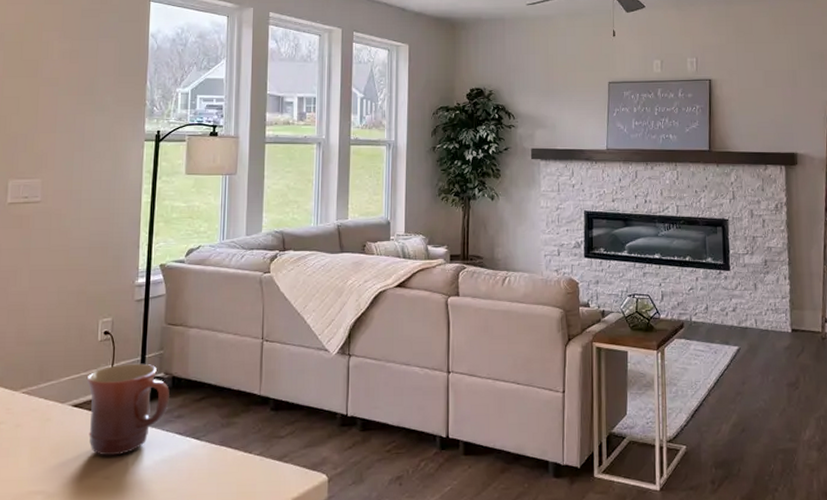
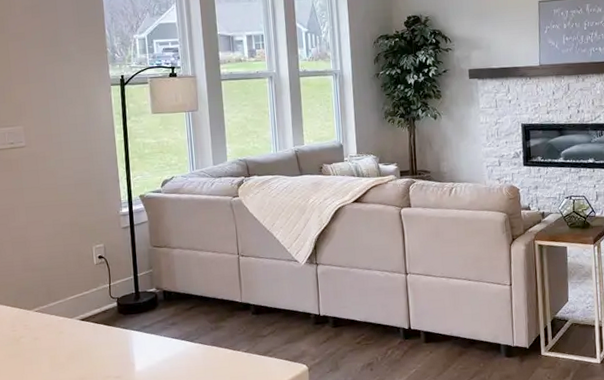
mug: present [86,363,170,456] -> none [89,281,164,360]

